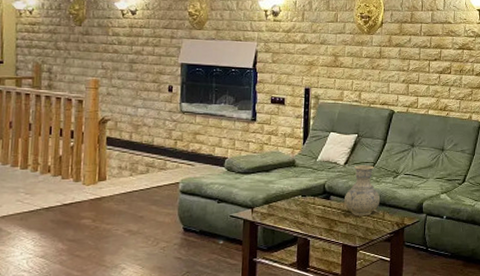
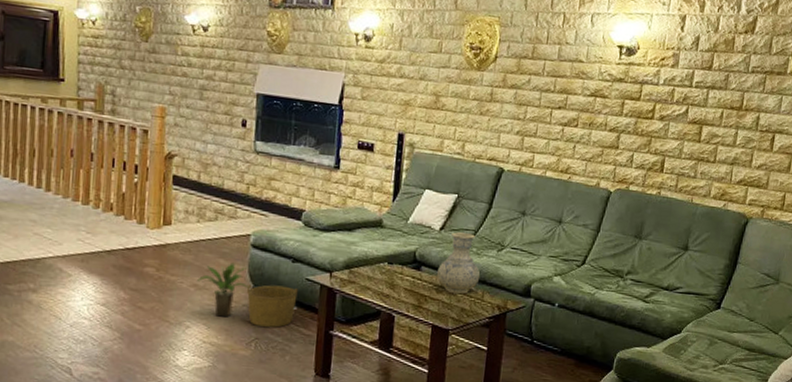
potted plant: none [130,208,178,257] -> present [196,262,248,318]
basket: none [178,224,224,262] -> present [247,284,298,328]

